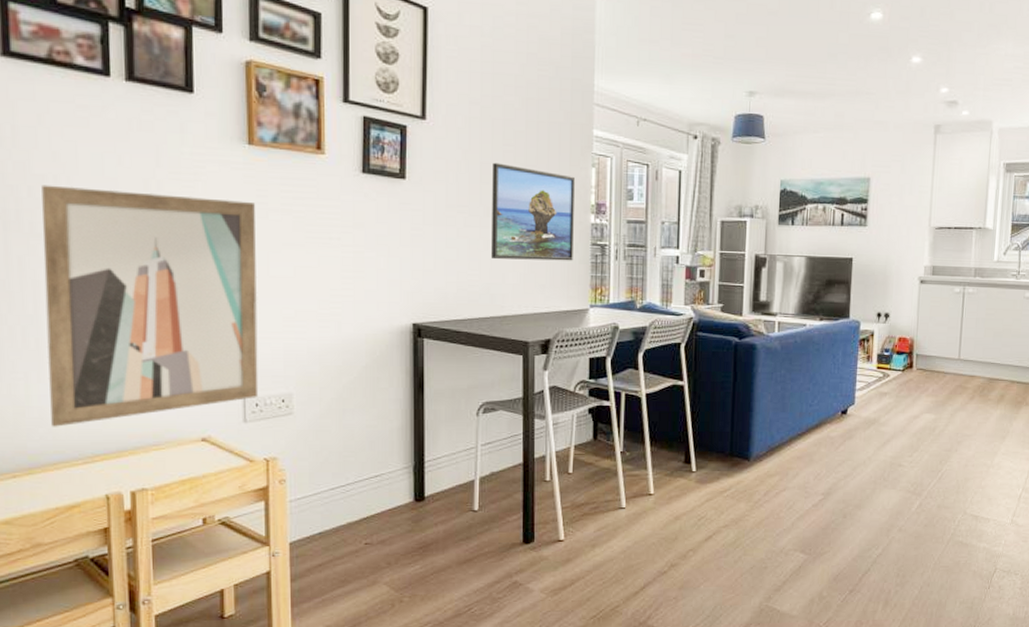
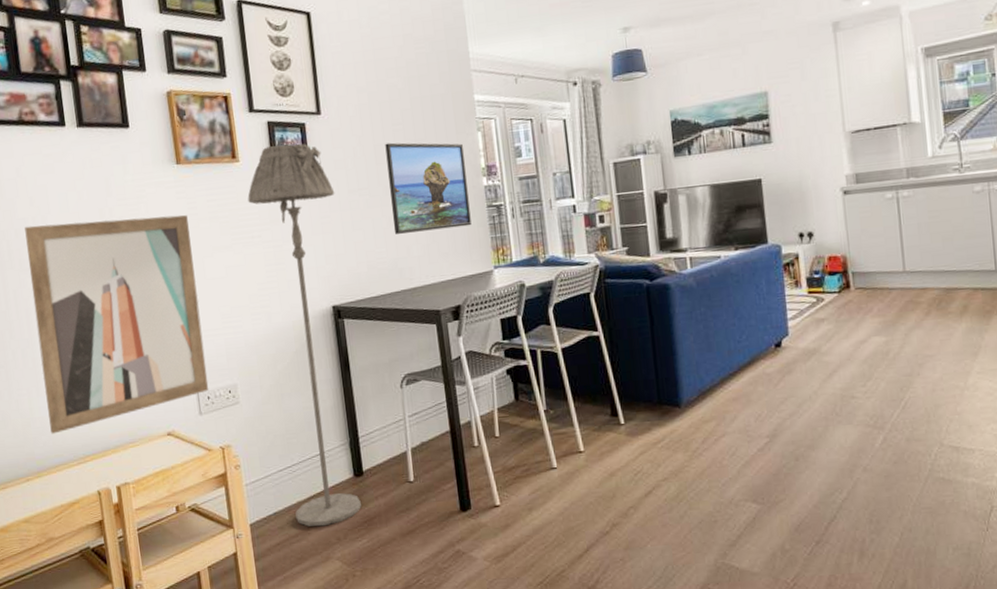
floor lamp: none [330,143,431,550] -> present [247,143,361,527]

